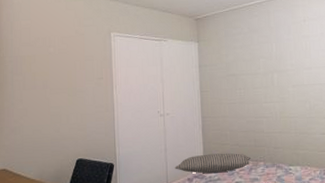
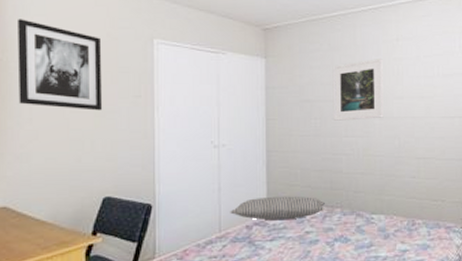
wall art: none [10,23,74,92] -> present [17,19,103,111]
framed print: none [252,37,296,90] -> present [332,59,384,121]

